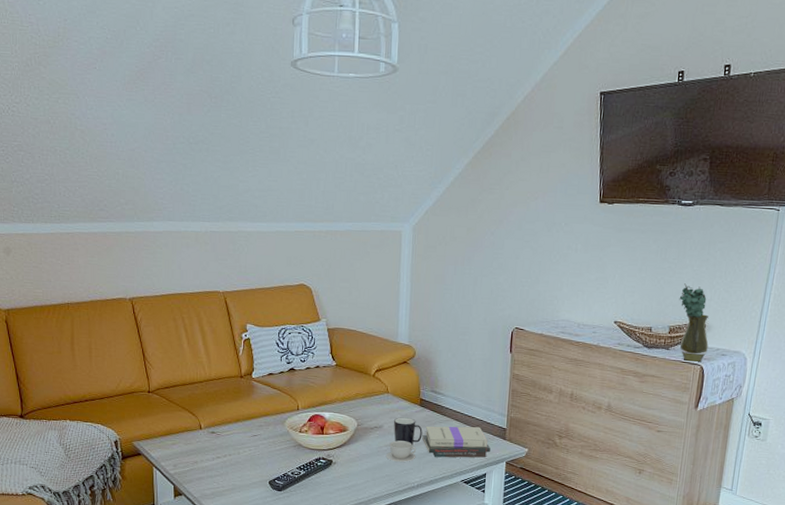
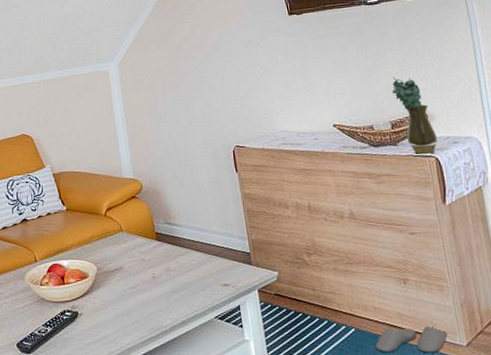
teacup: present [385,440,417,462] -> none [131,280,163,305]
mug: present [393,417,423,447] -> none [132,254,165,286]
books: present [422,426,490,458] -> none [165,254,239,294]

